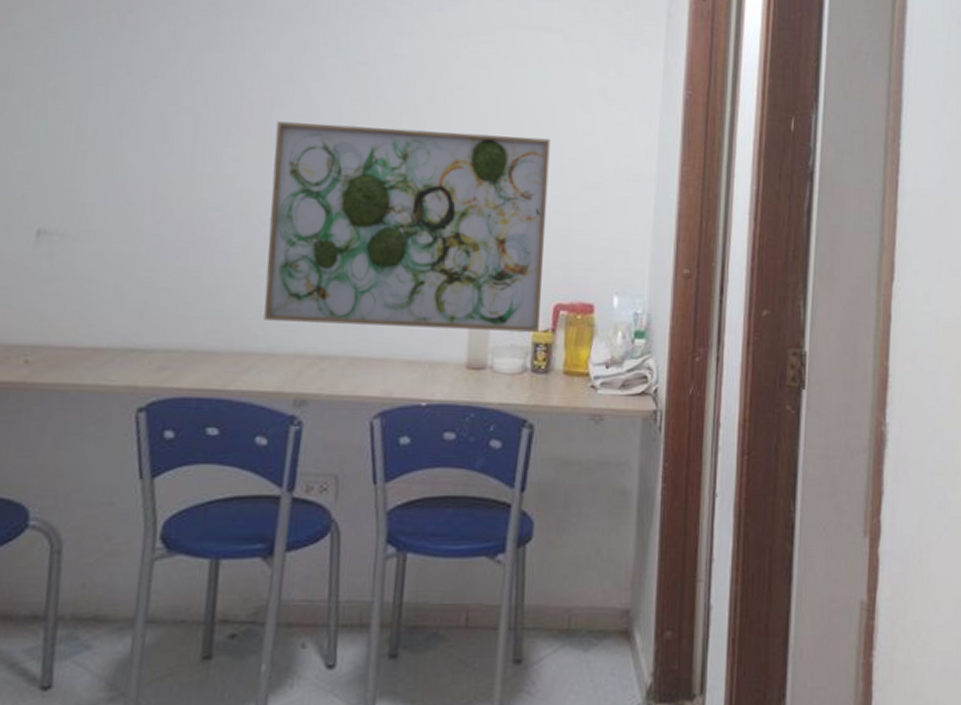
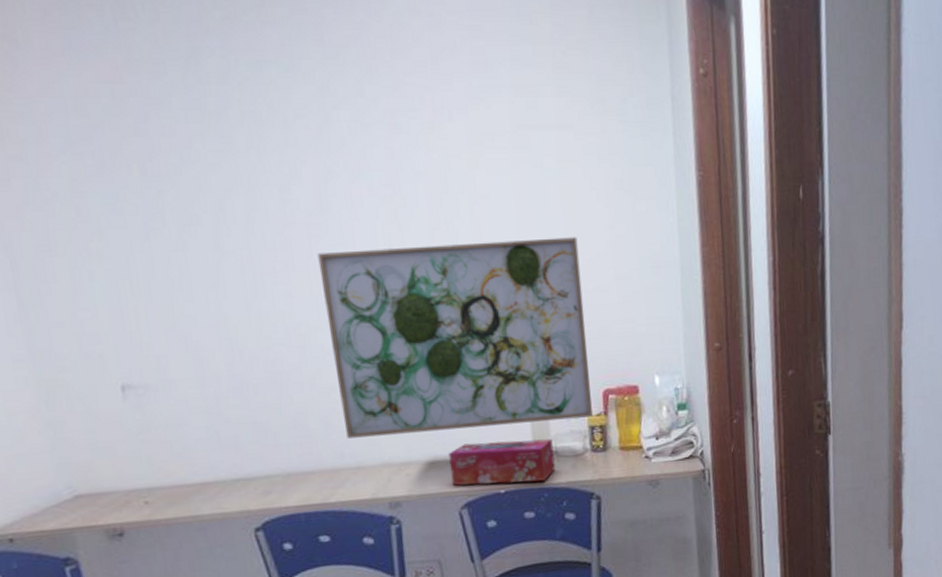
tissue box: none [369,343,490,398] -> present [448,438,556,486]

